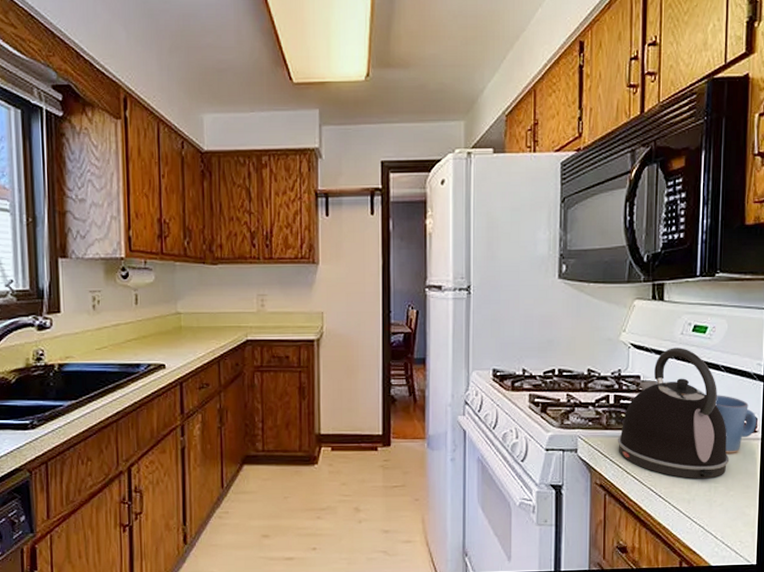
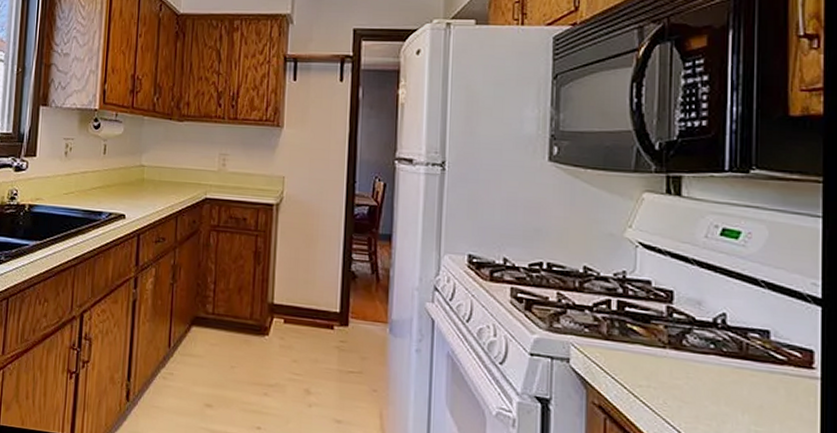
kettle: present [617,348,730,479] -> none [621,252,776,420]
mug: present [715,395,757,453] -> none [754,315,814,392]

